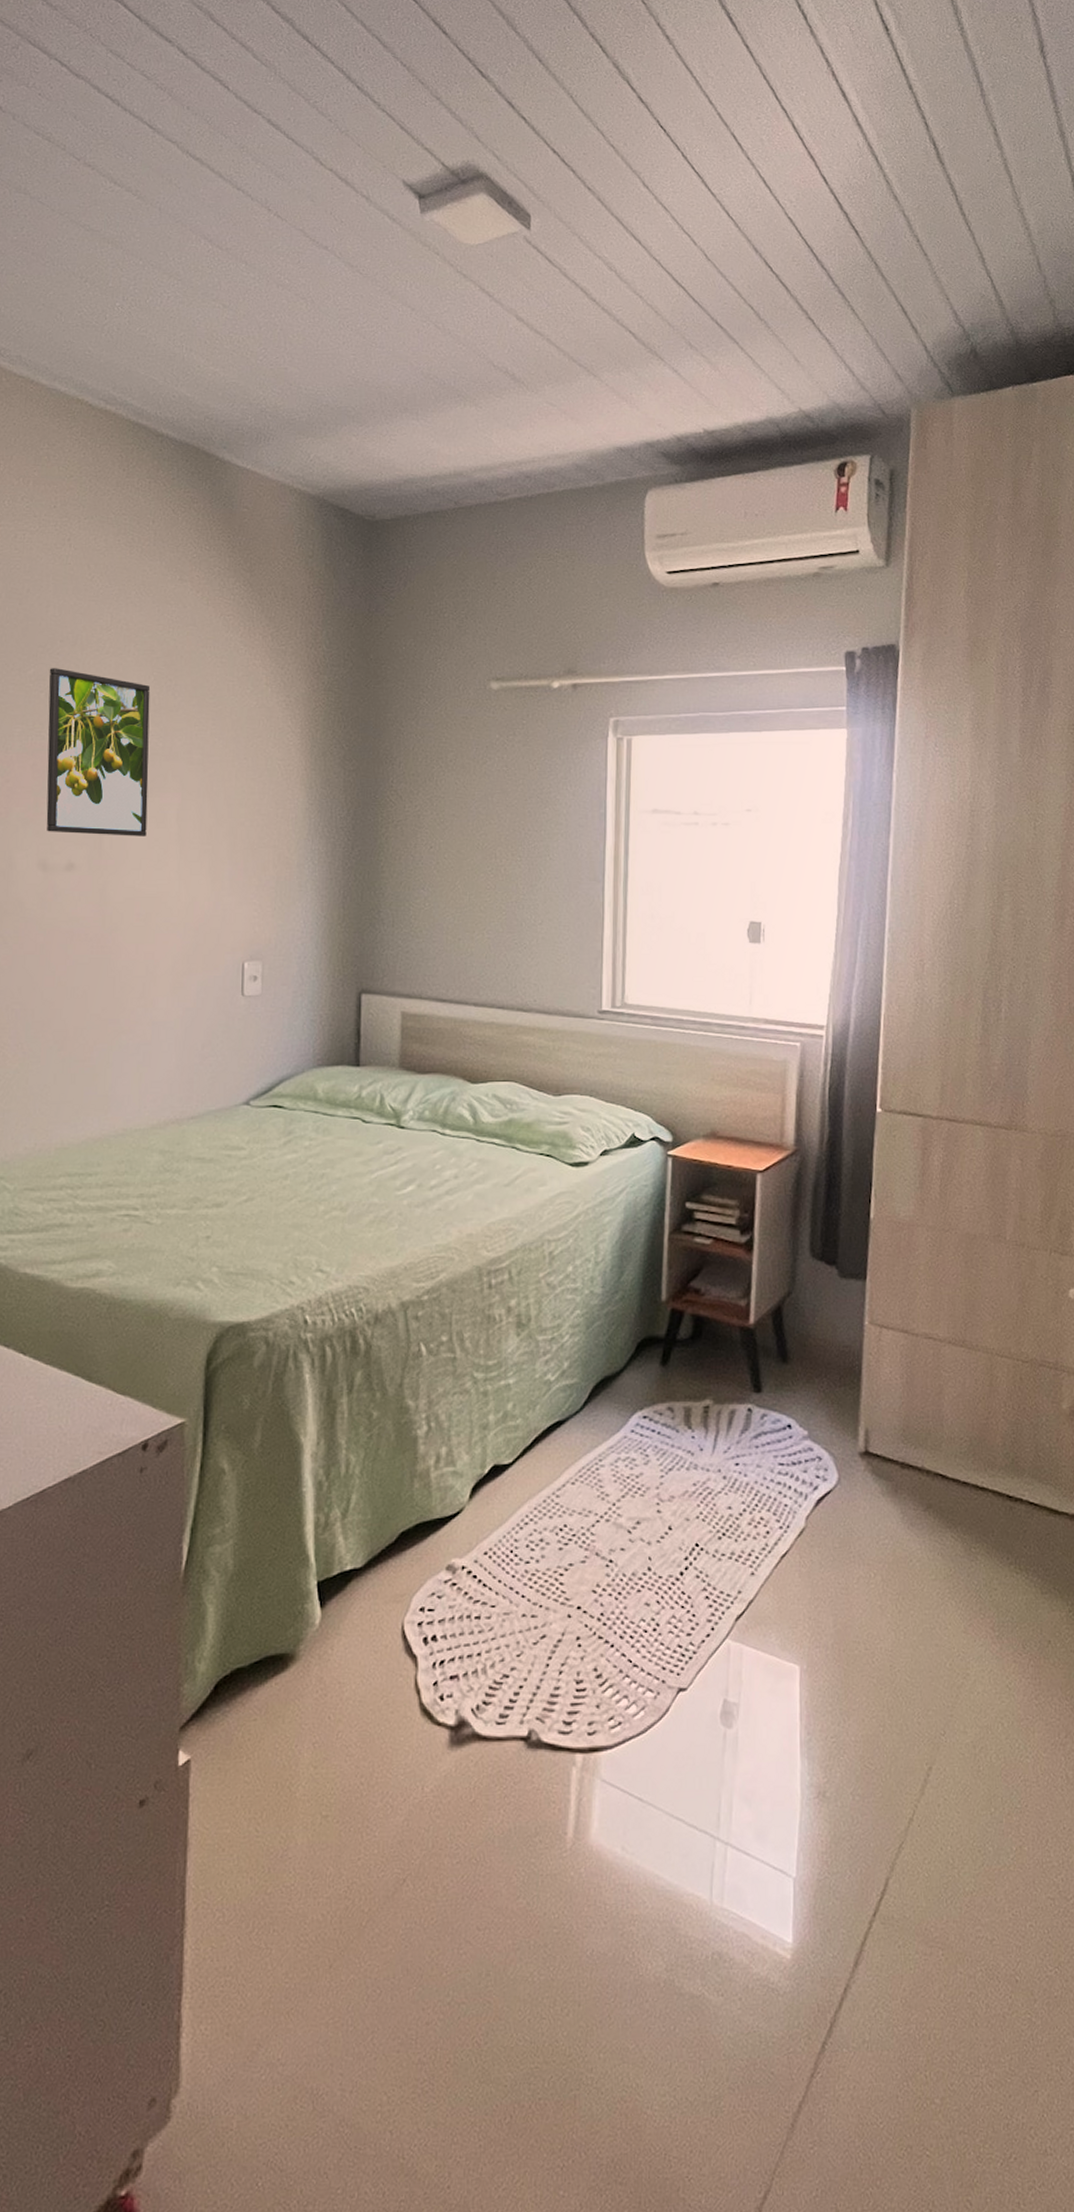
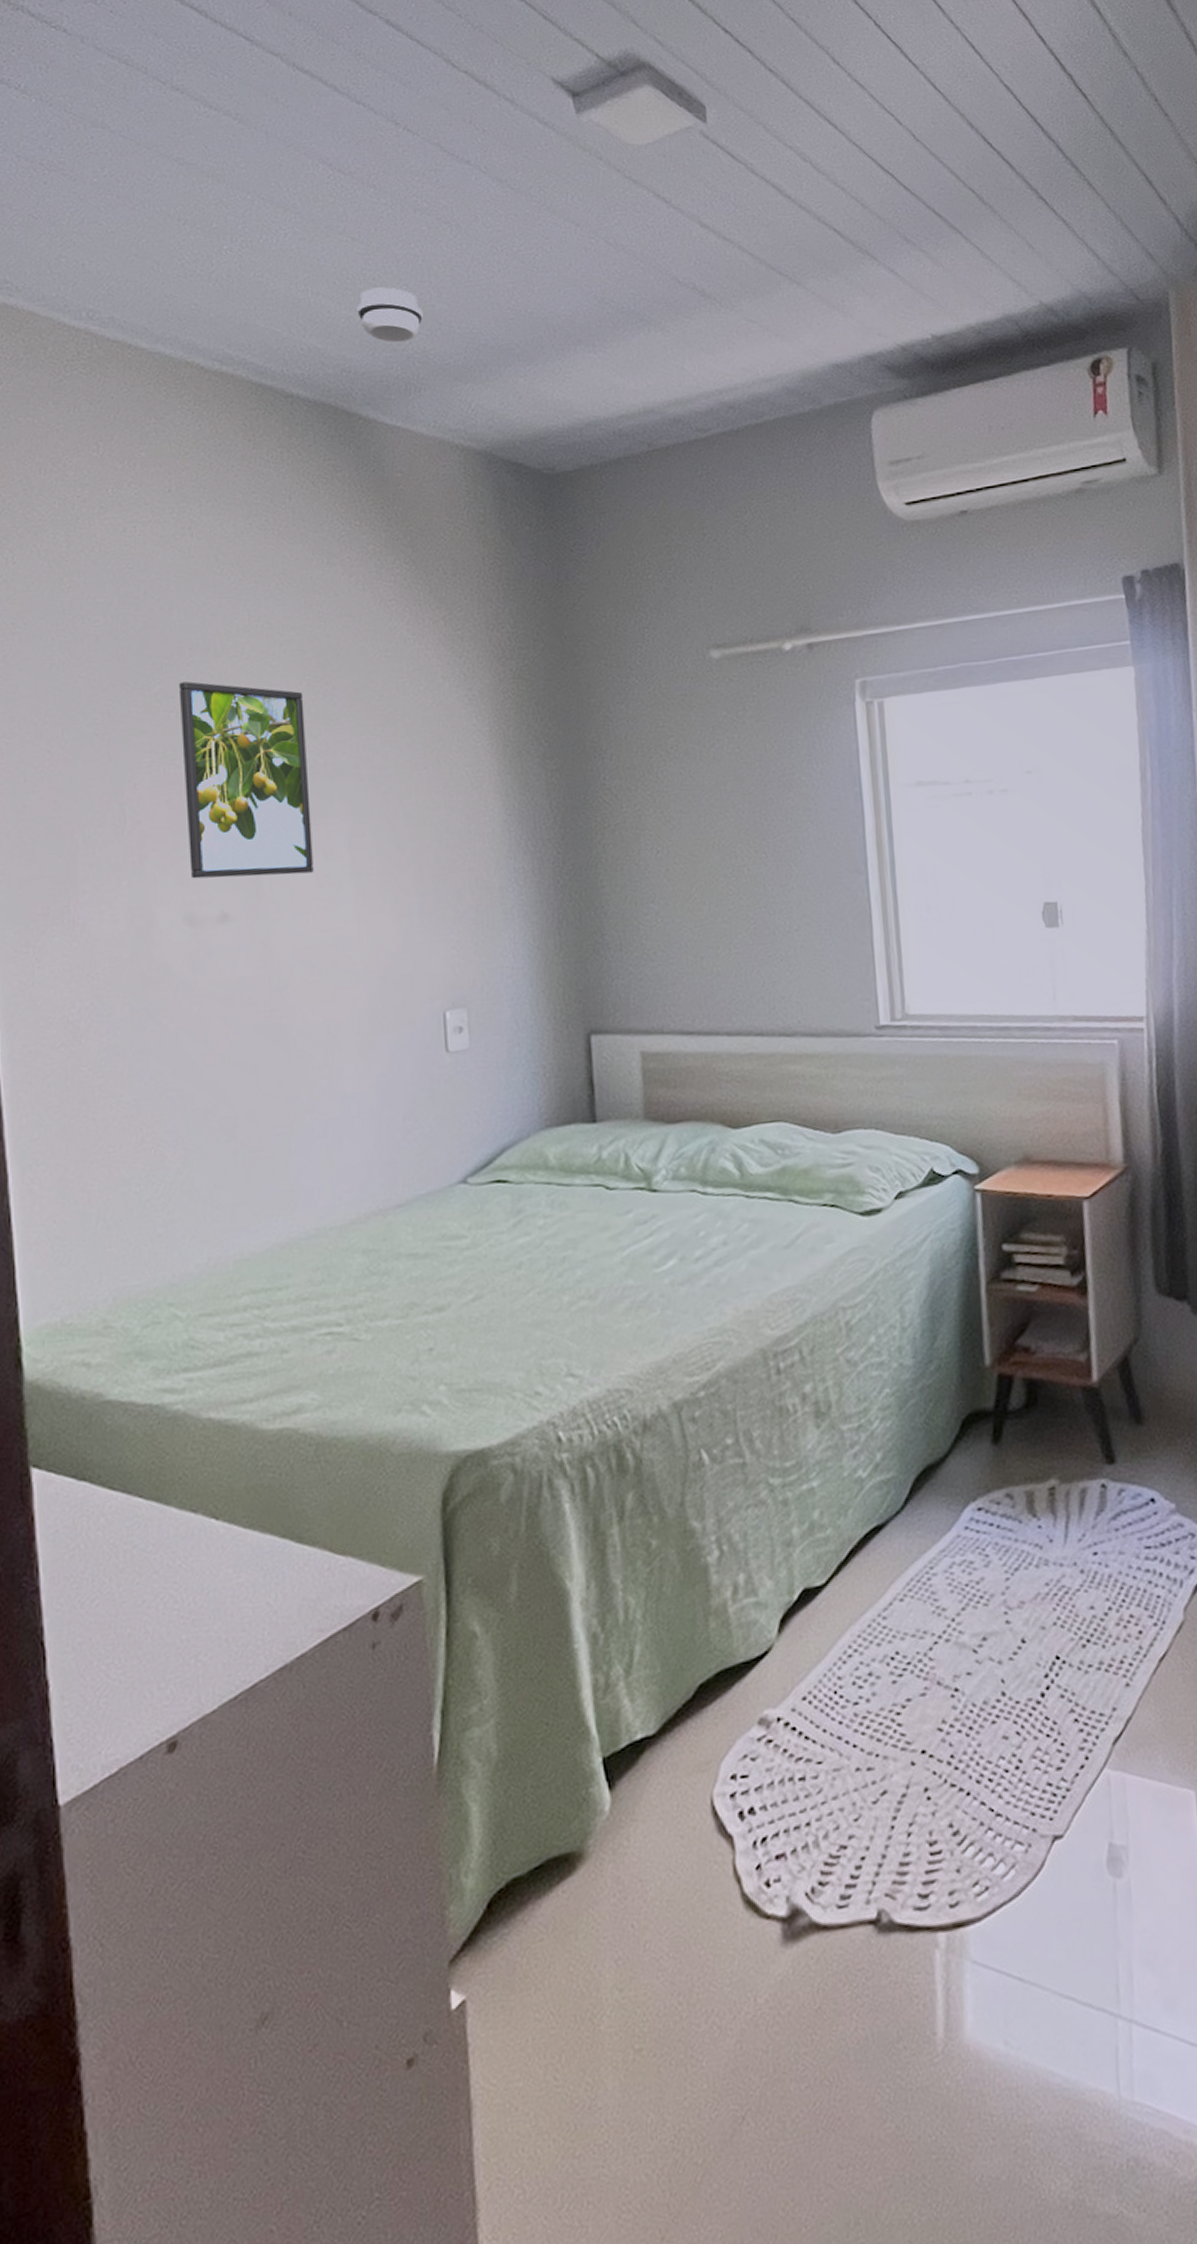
smoke detector: none [222,349,277,398] -> present [357,287,423,343]

